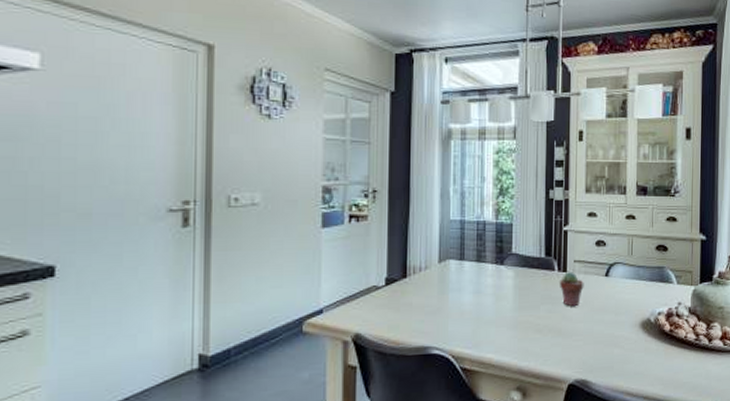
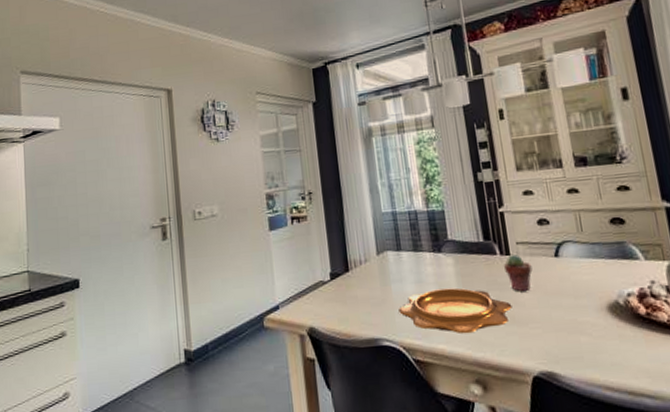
decorative bowl: none [453,300,561,344] -> present [398,288,512,334]

